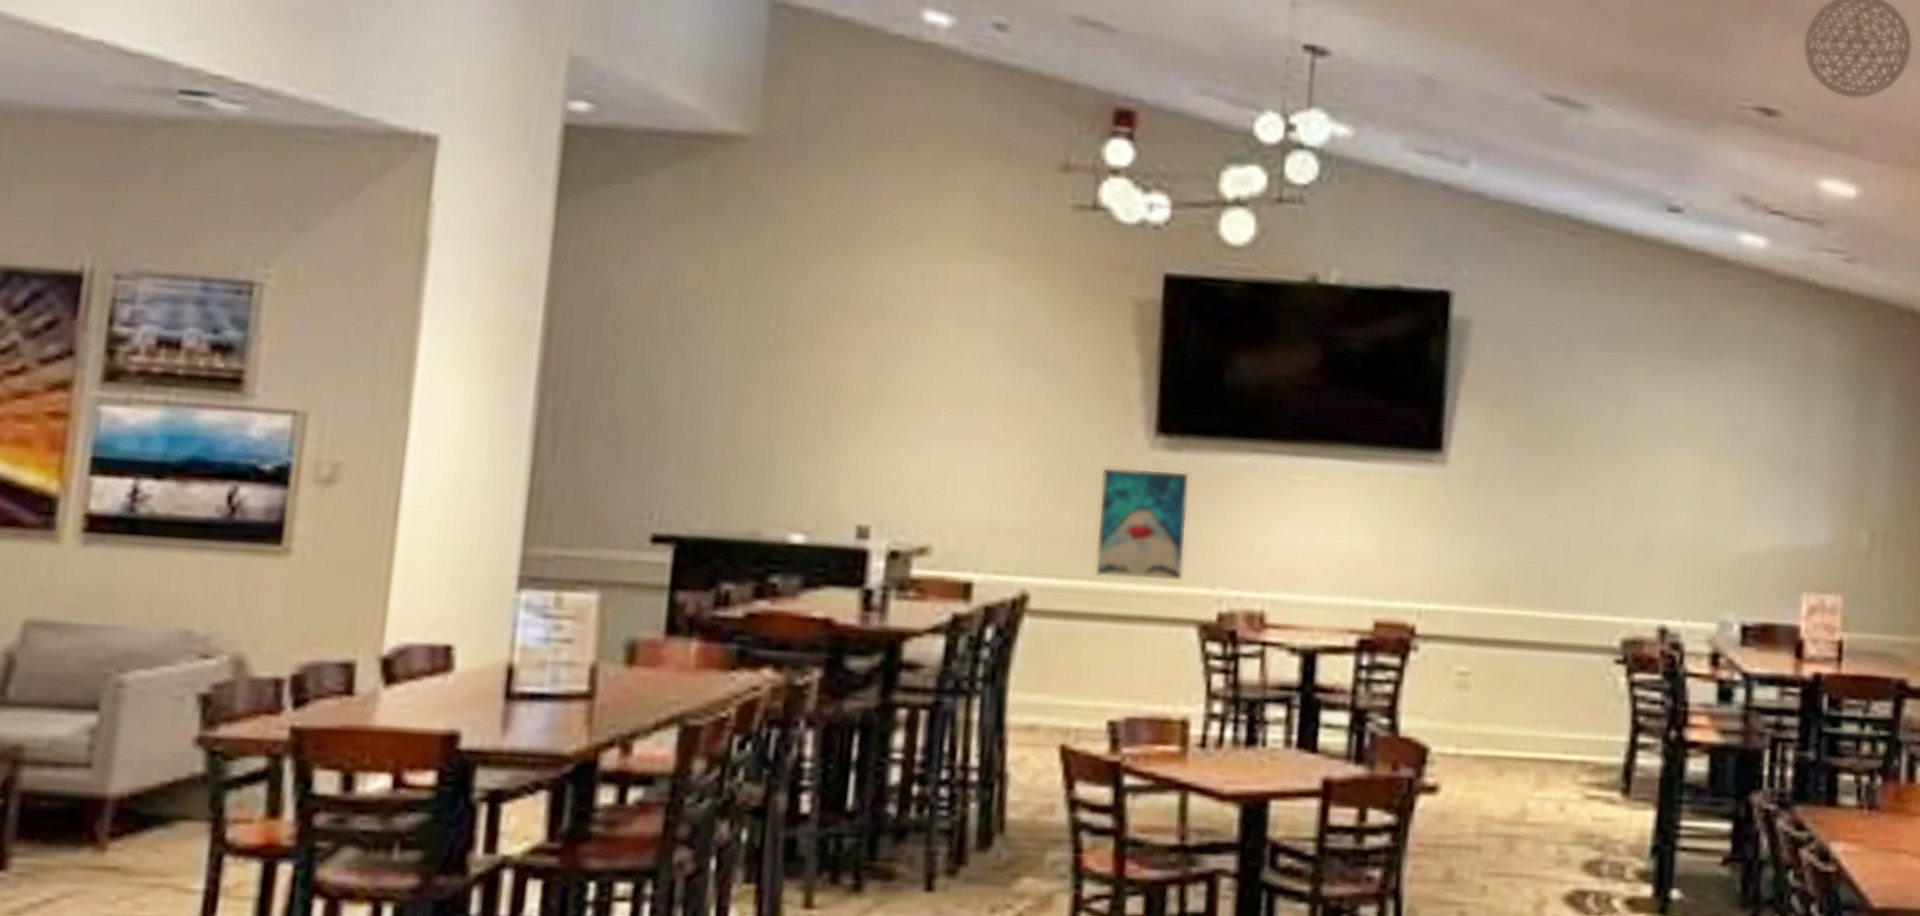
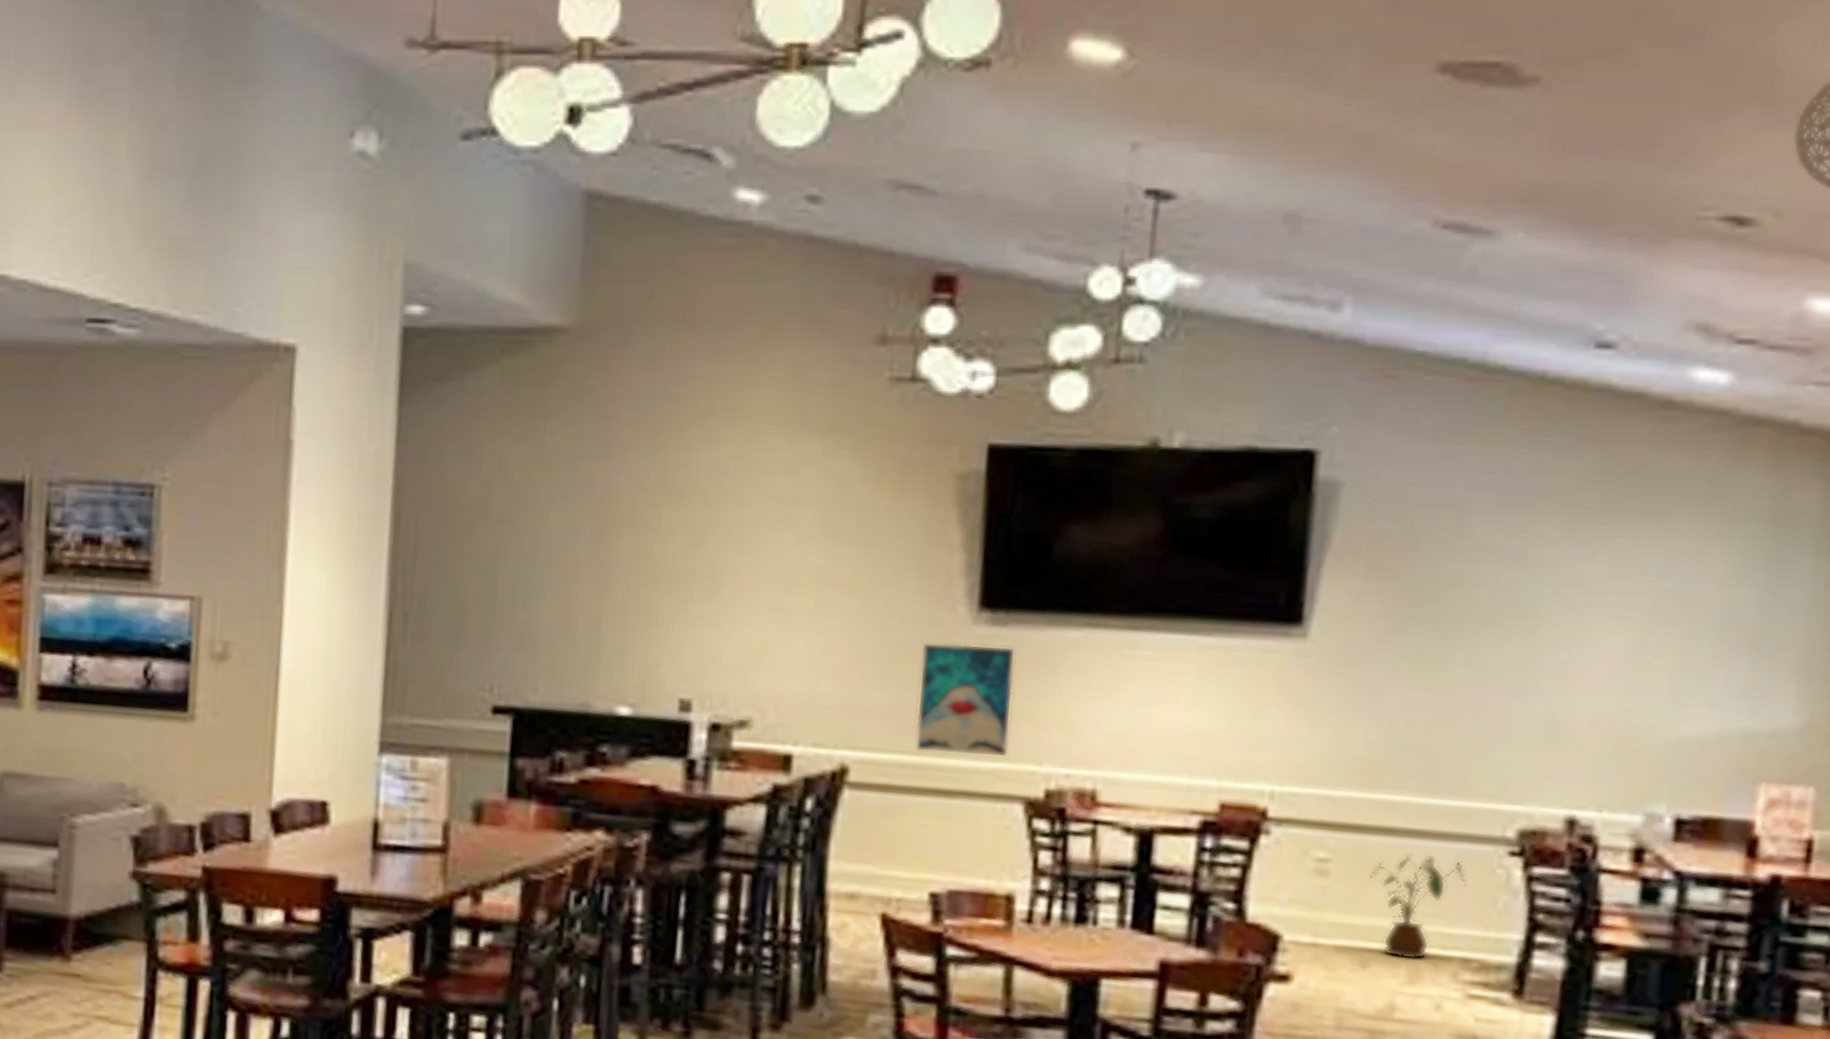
house plant: none [1503,665,1582,766] -> present [1370,854,1467,961]

